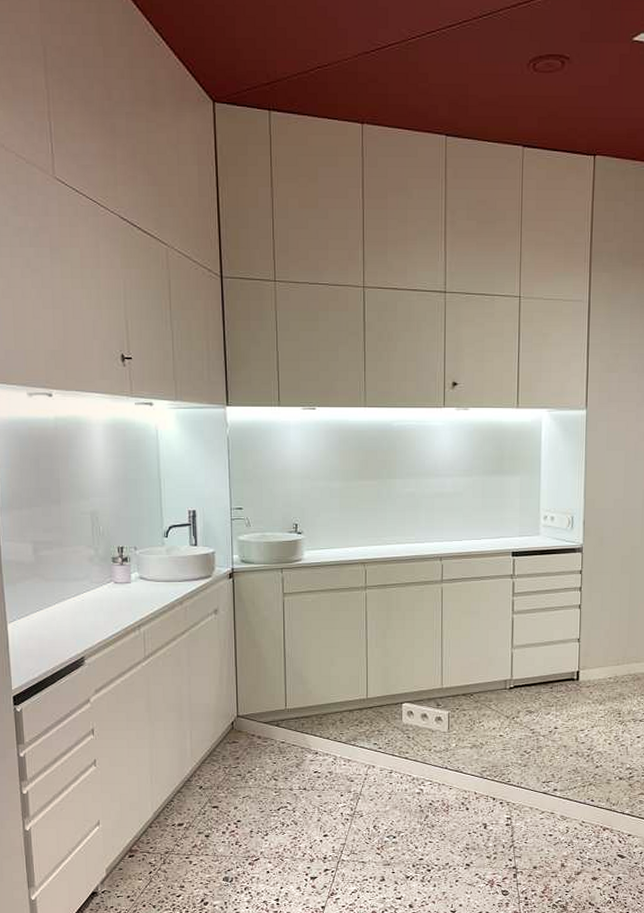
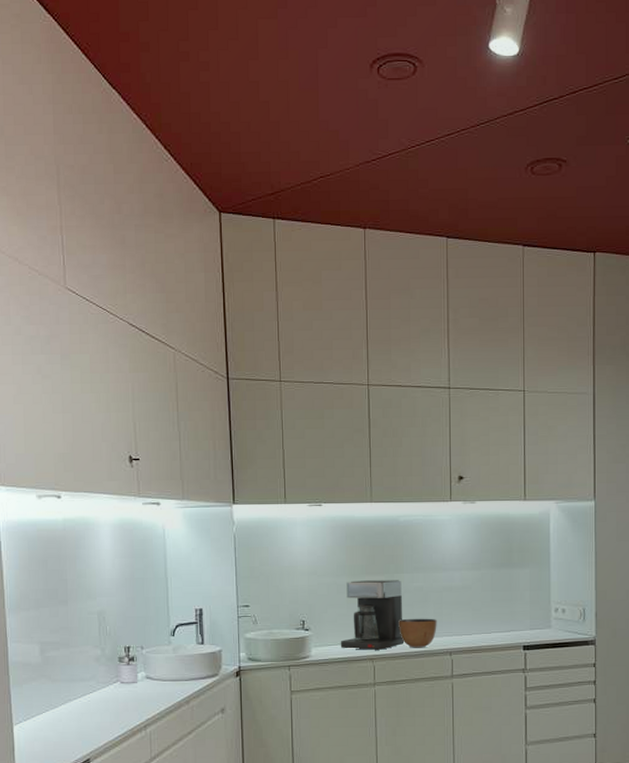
coffee maker: none [332,485,396,554] -> present [340,580,405,650]
bowl: none [390,523,428,553] -> present [398,618,437,648]

